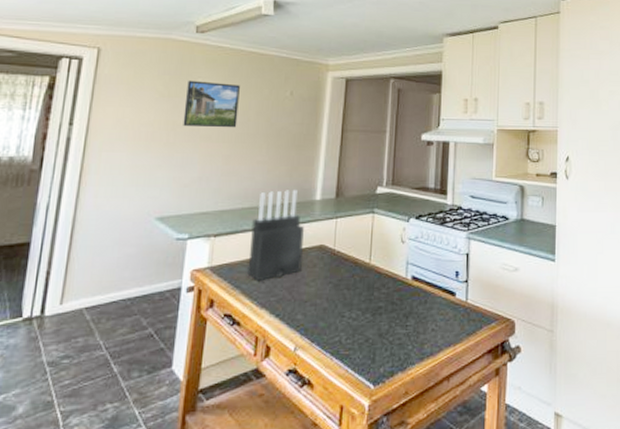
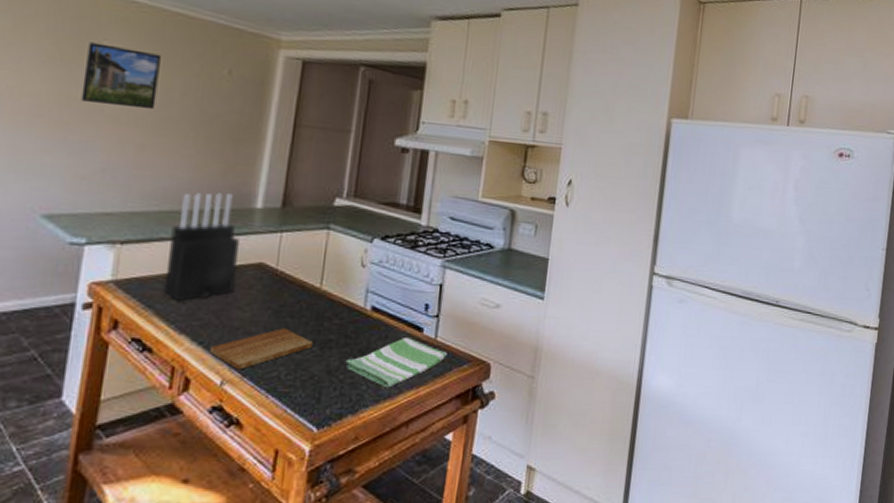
cutting board: none [285,299,366,337] -> present [210,328,313,370]
dish towel: none [393,302,477,347] -> present [345,338,447,388]

